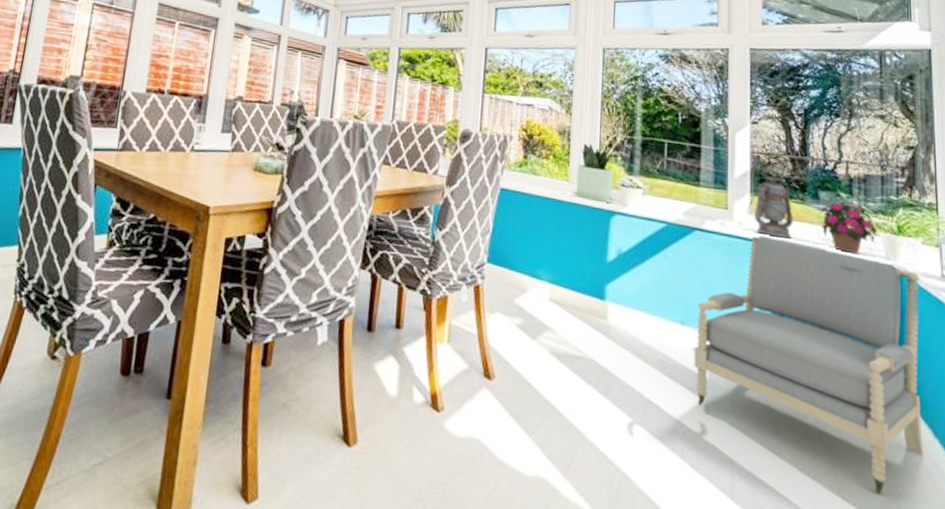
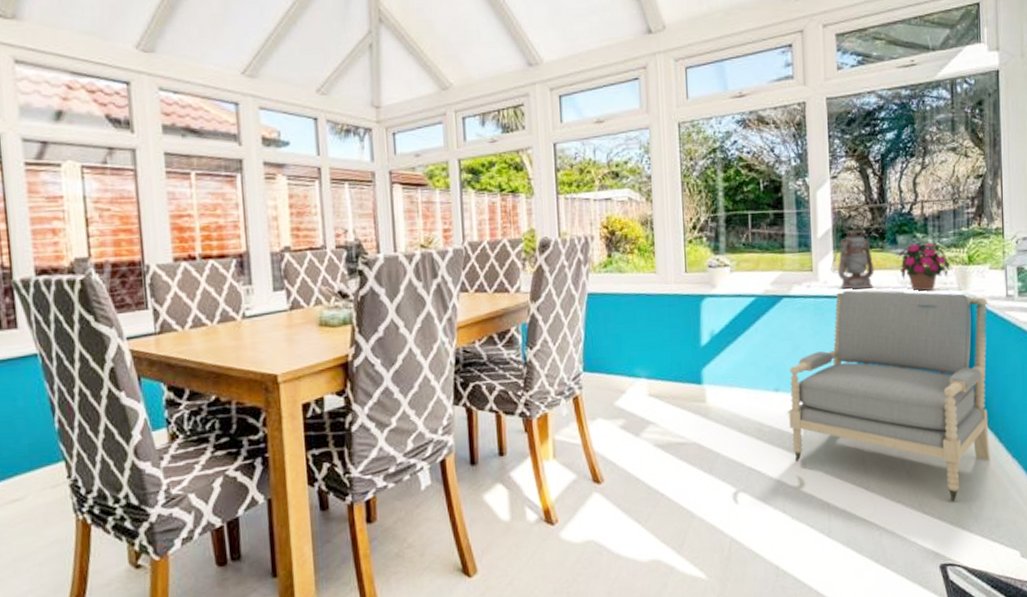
planter: present [572,143,616,204] -> none [660,228,704,289]

